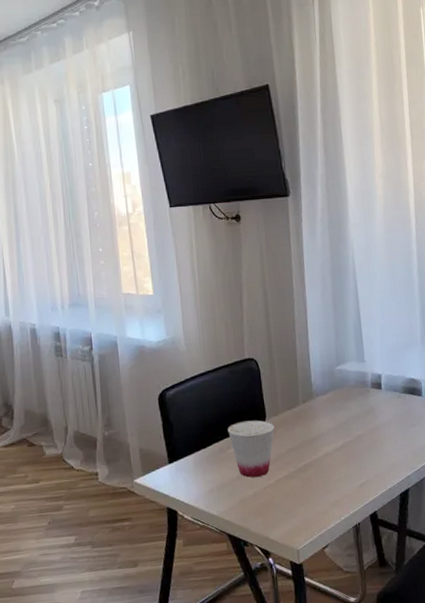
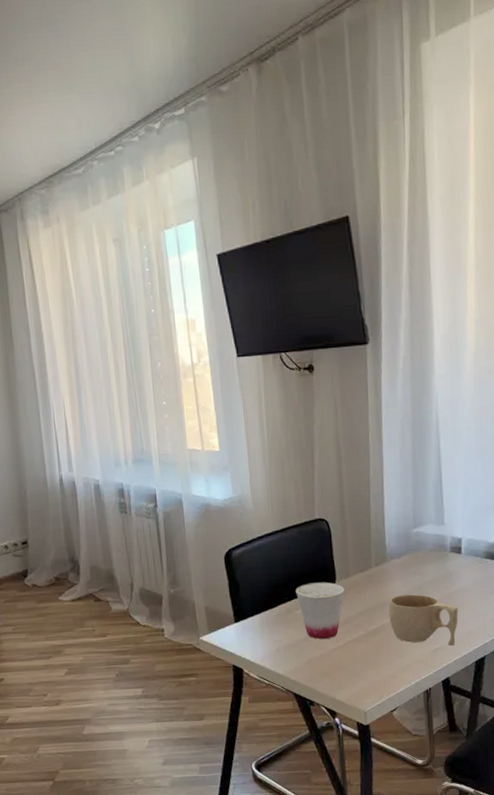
cup: none [316,429,382,480] -> present [388,594,458,647]

